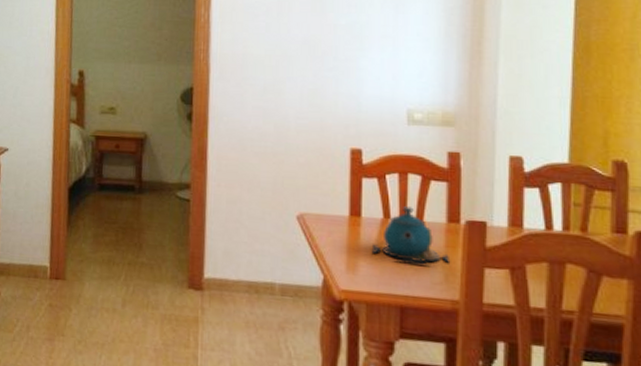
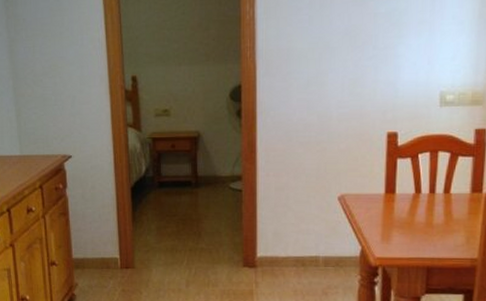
teapot: present [371,206,449,266] -> none [403,181,471,231]

